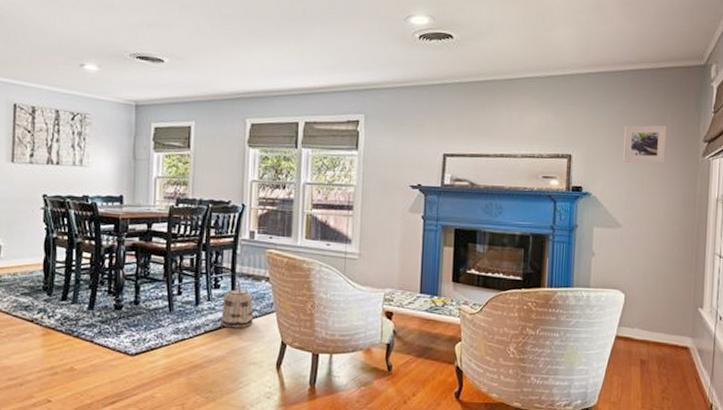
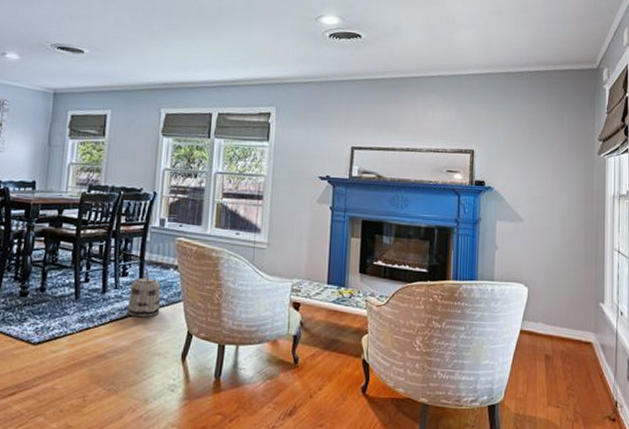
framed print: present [622,125,667,164] -> none [522,123,564,160]

